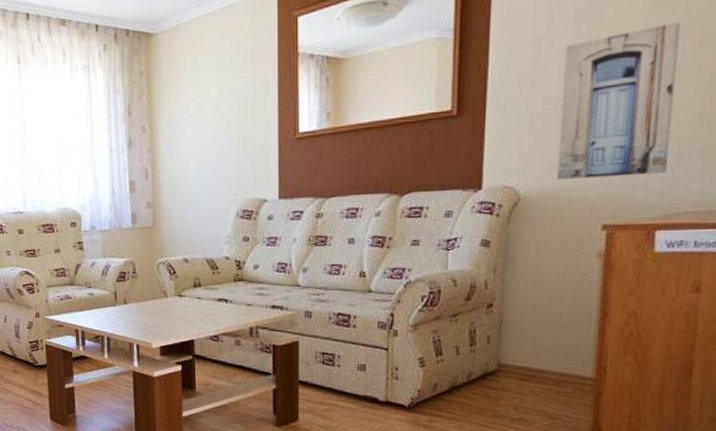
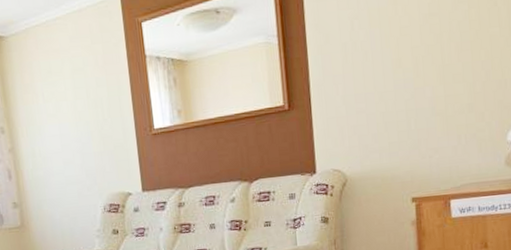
wall art: present [557,22,680,179] -> none [366,31,452,162]

